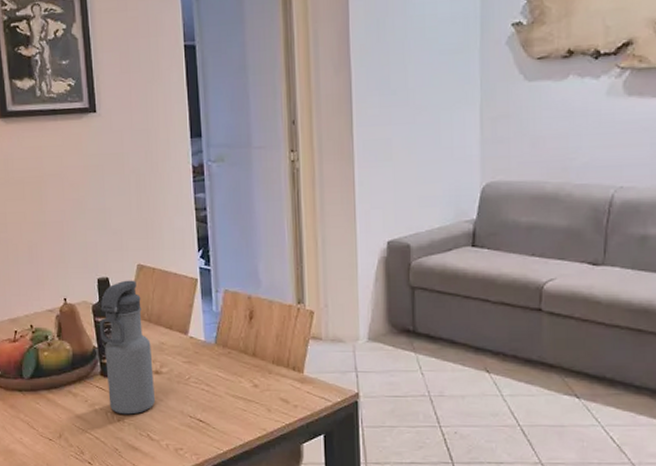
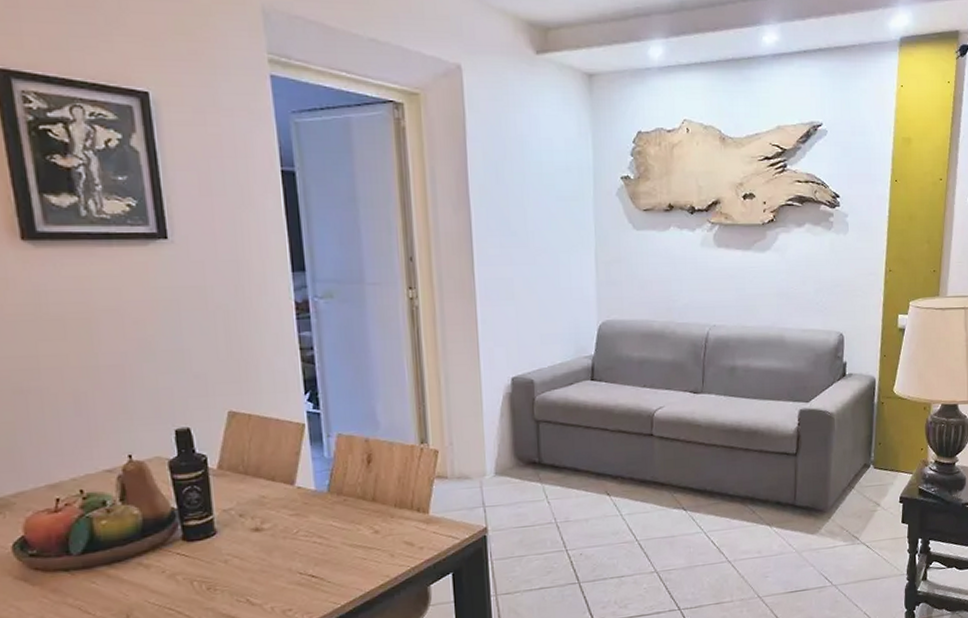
water bottle: present [100,280,156,415] -> none [179,429,257,582]

